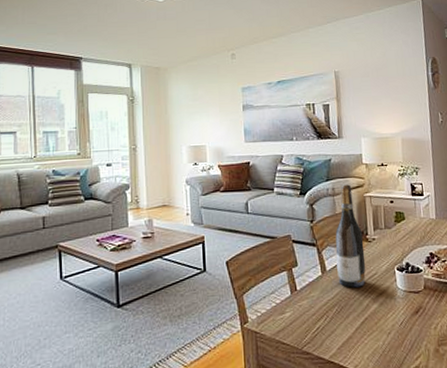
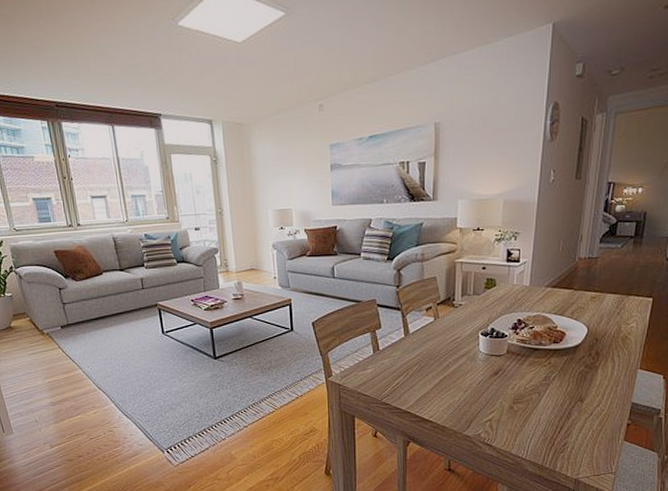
wine bottle: present [335,184,366,288] -> none [420,250,450,350]

